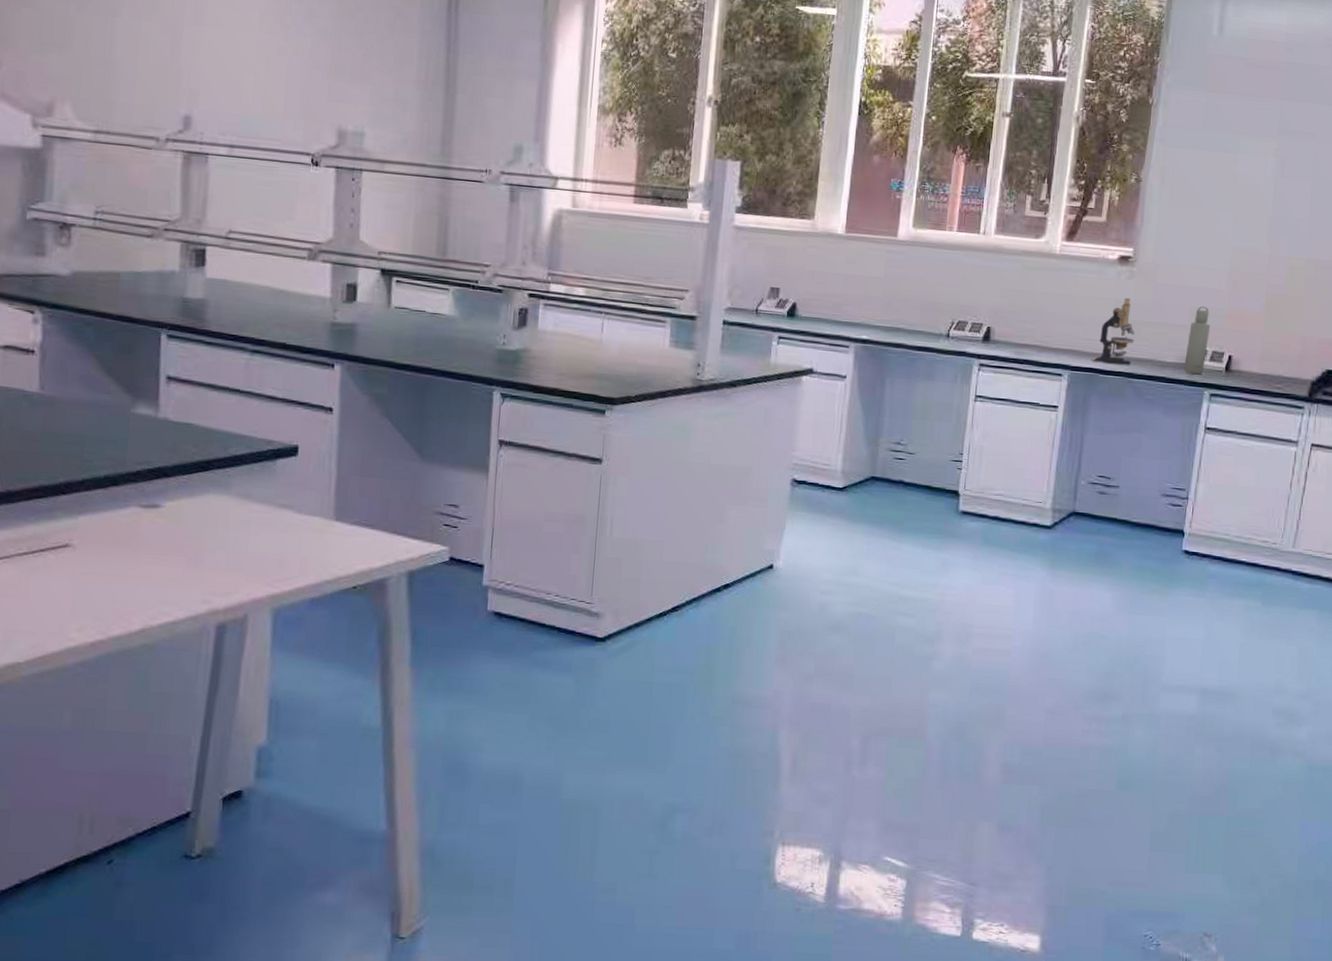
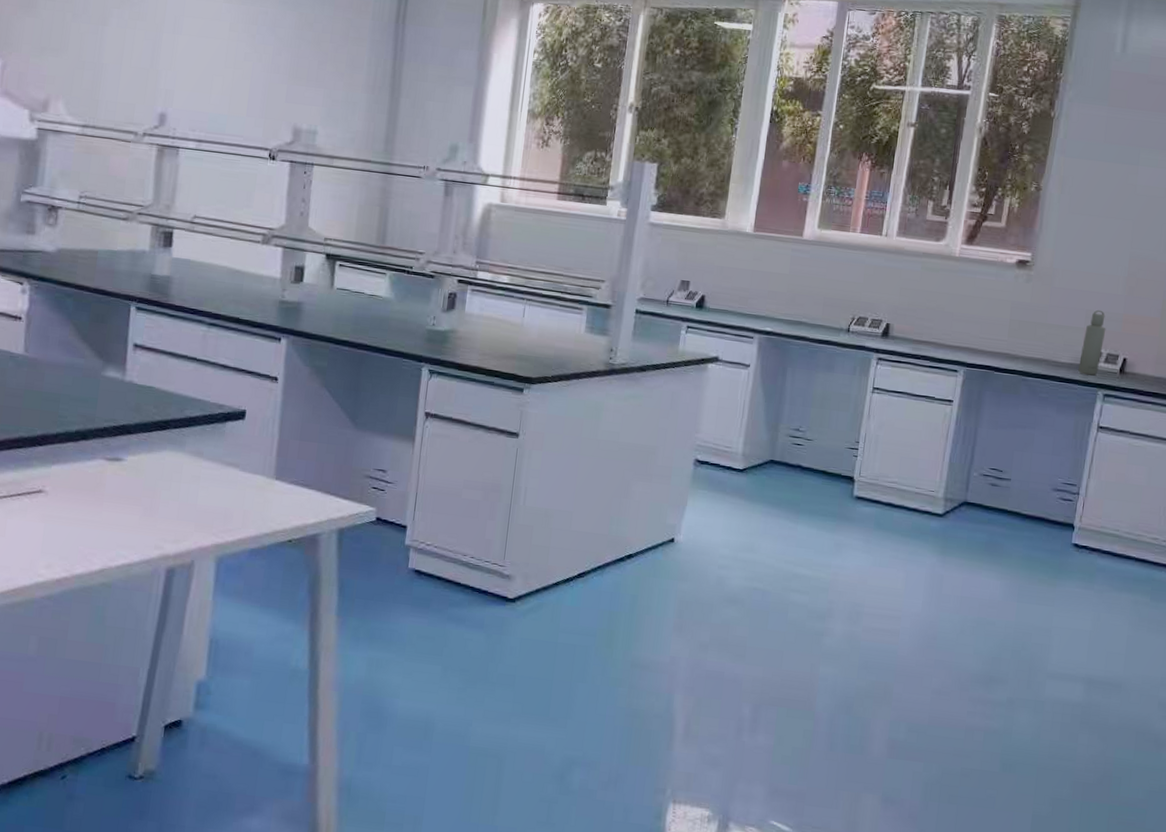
microscope: present [1091,297,1135,365] -> none [986,299,1031,364]

